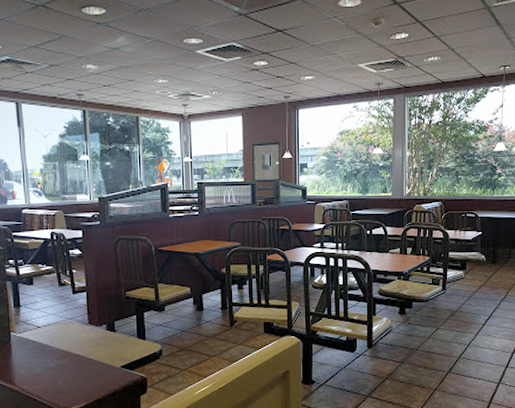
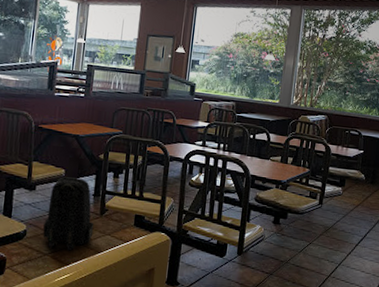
backpack: none [177,294,226,364] -> present [43,177,94,251]

